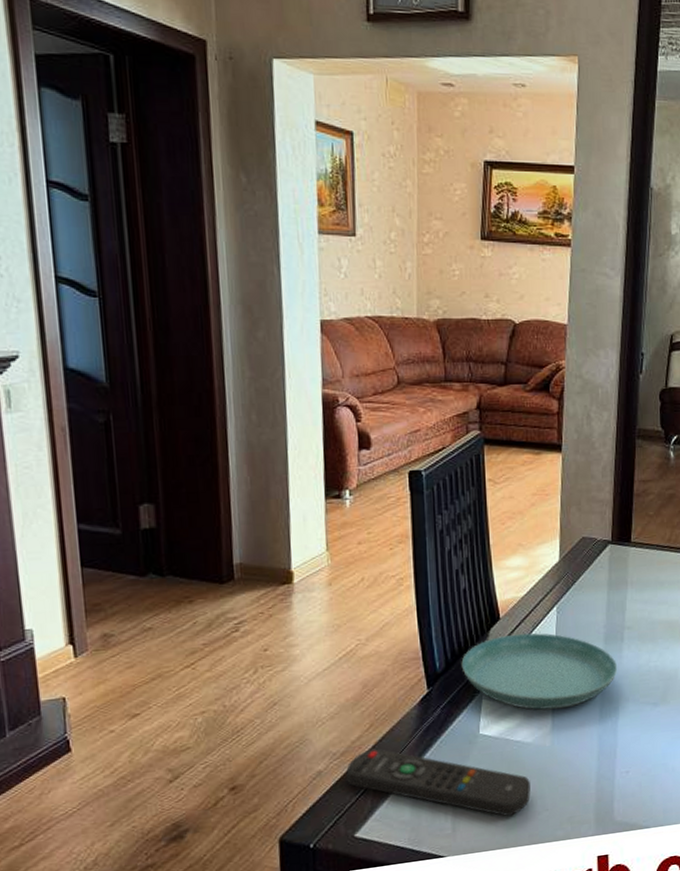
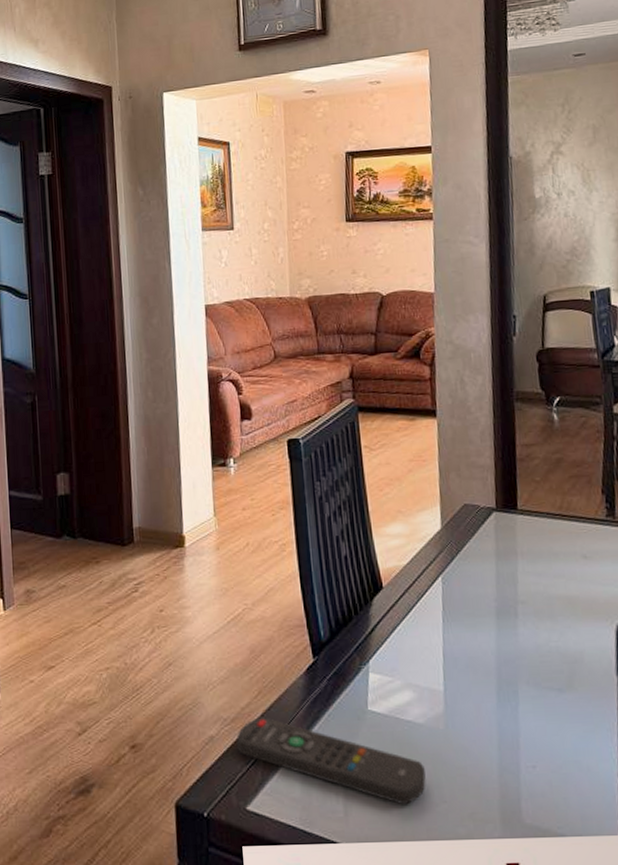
saucer: present [461,633,618,710] -> none [345,604,514,689]

